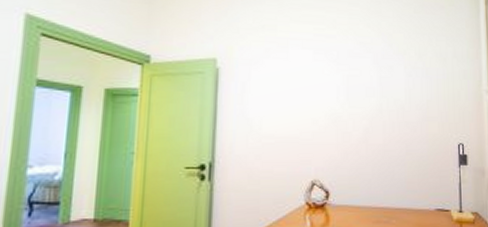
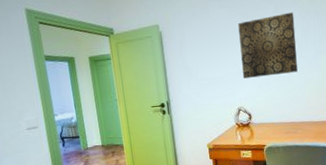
wall art: none [323,65,398,142] -> present [238,12,298,78]

